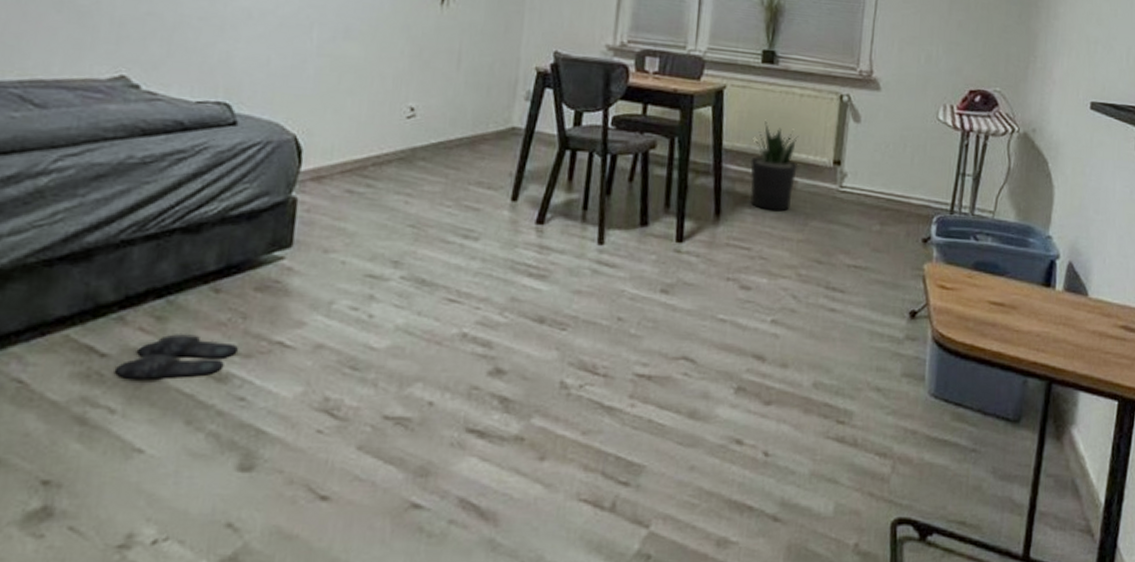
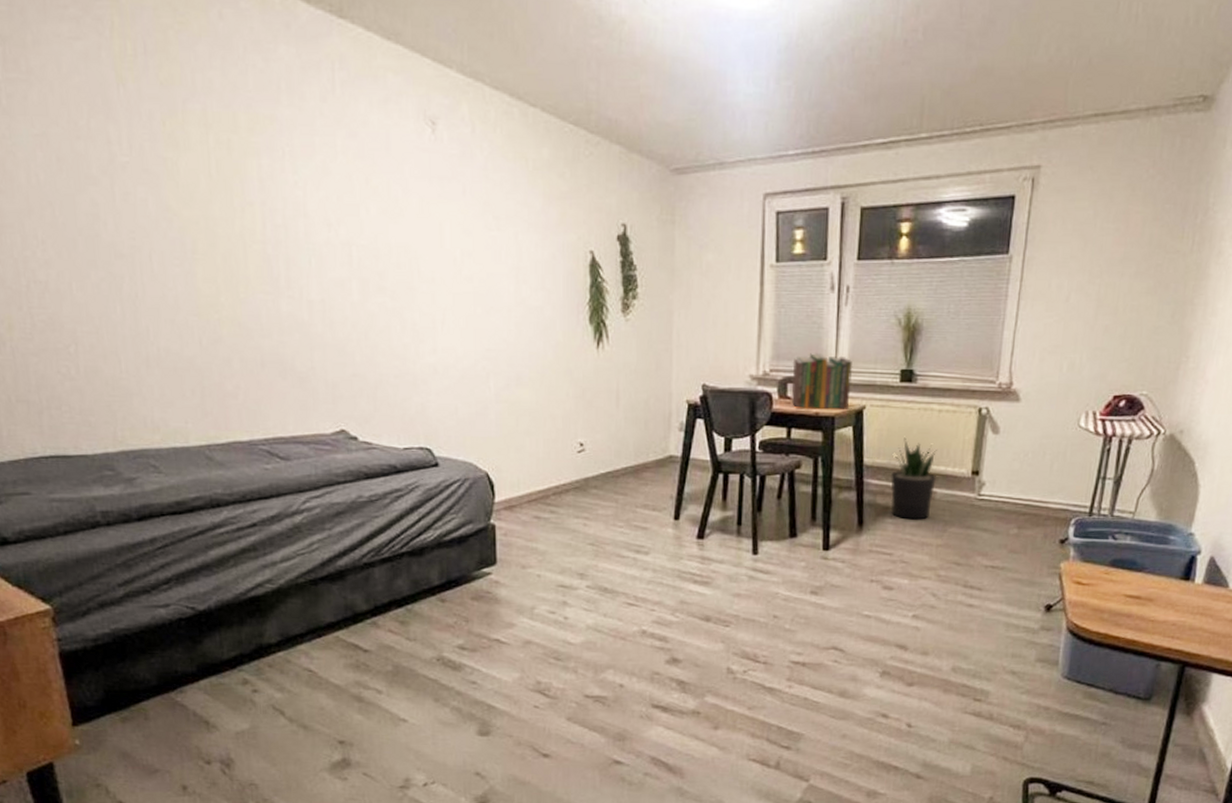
slippers: present [115,332,238,381] -> none [377,633,465,669]
books: none [649,27,715,88] -> present [792,353,853,410]

